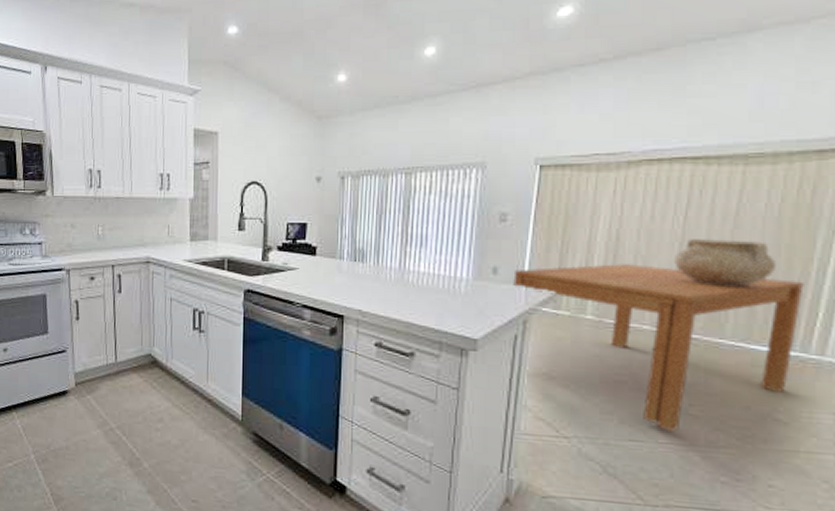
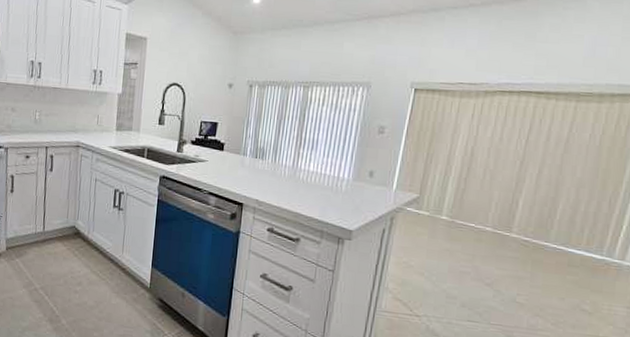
dining table: present [513,264,804,431] -> none [385,174,614,315]
ceramic pot: present [674,239,776,287] -> none [515,159,594,201]

